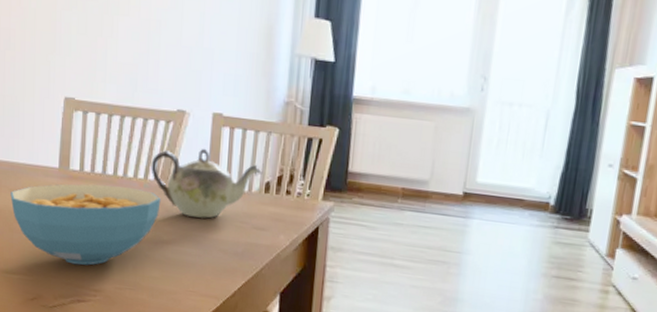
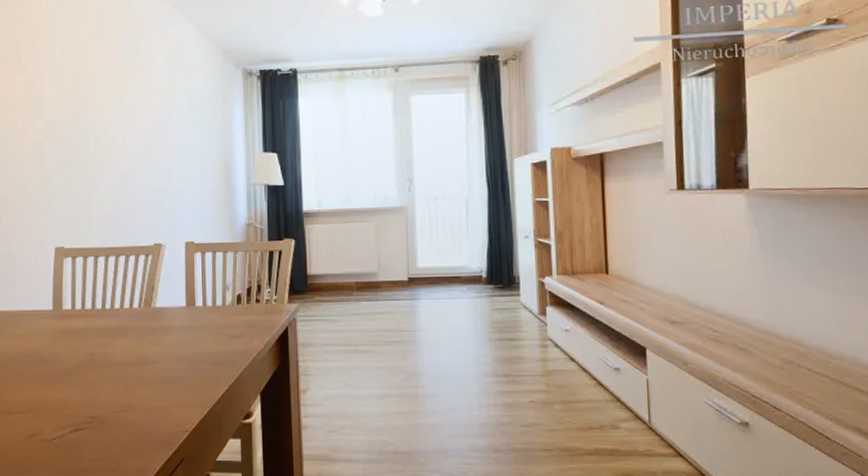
cereal bowl: present [10,183,161,265] -> none [9,317,146,396]
teapot: present [151,148,263,219] -> none [135,273,234,335]

